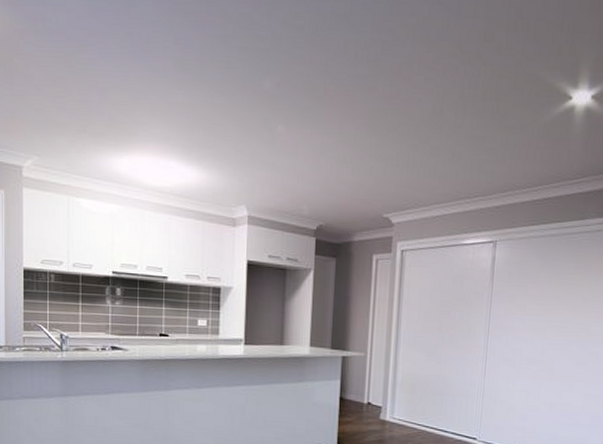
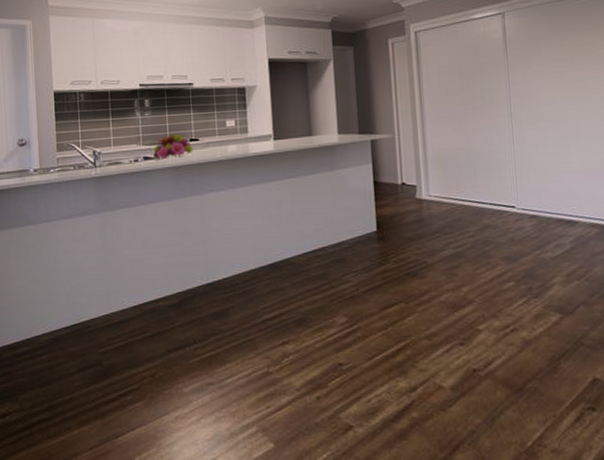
flower bouquet: none [121,327,162,351] -> present [153,134,193,160]

